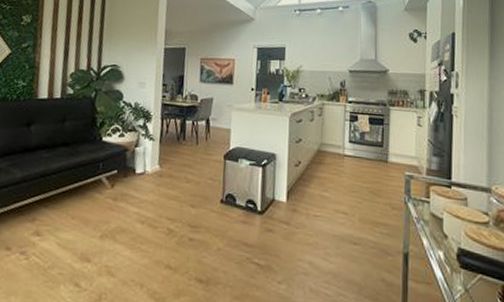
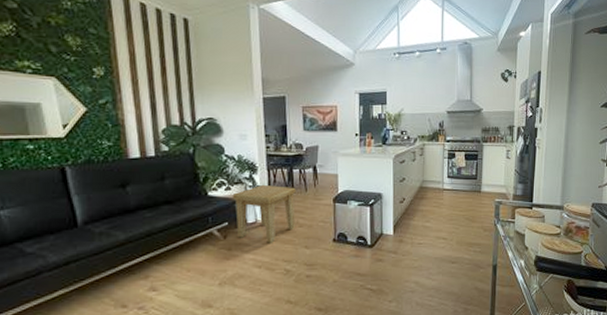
side table: none [125,133,187,198] -> present [233,184,296,243]

